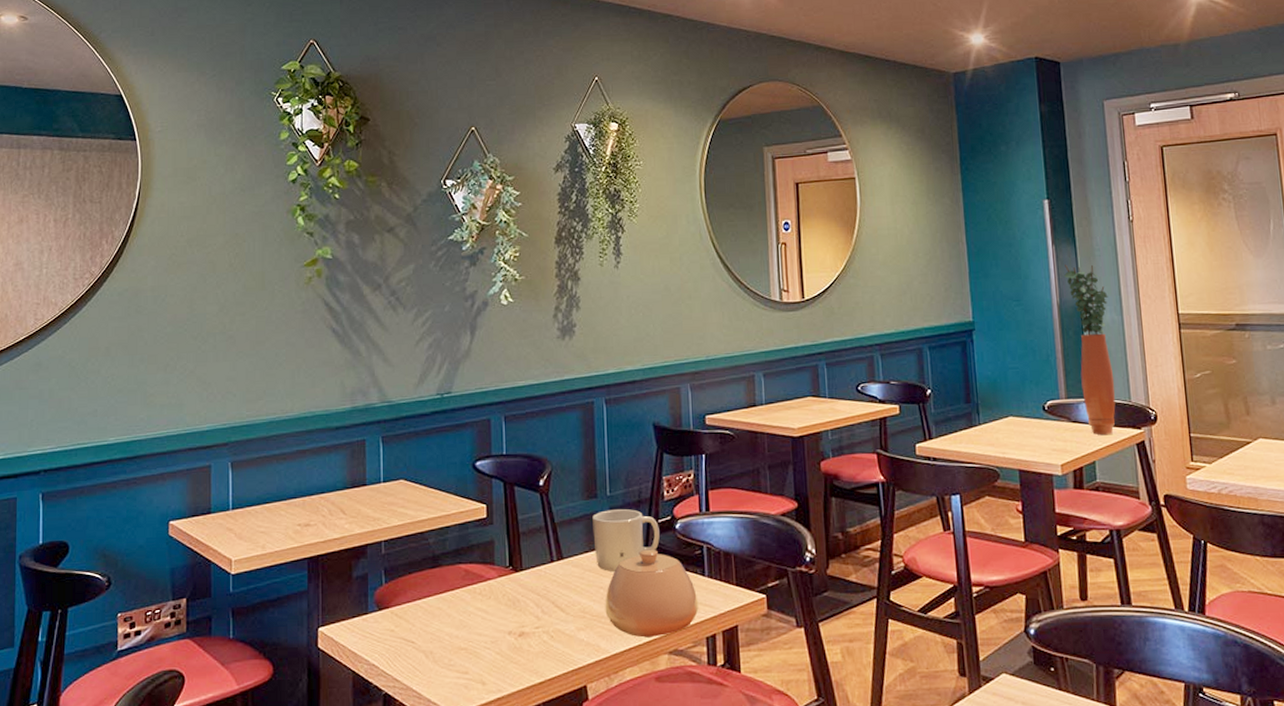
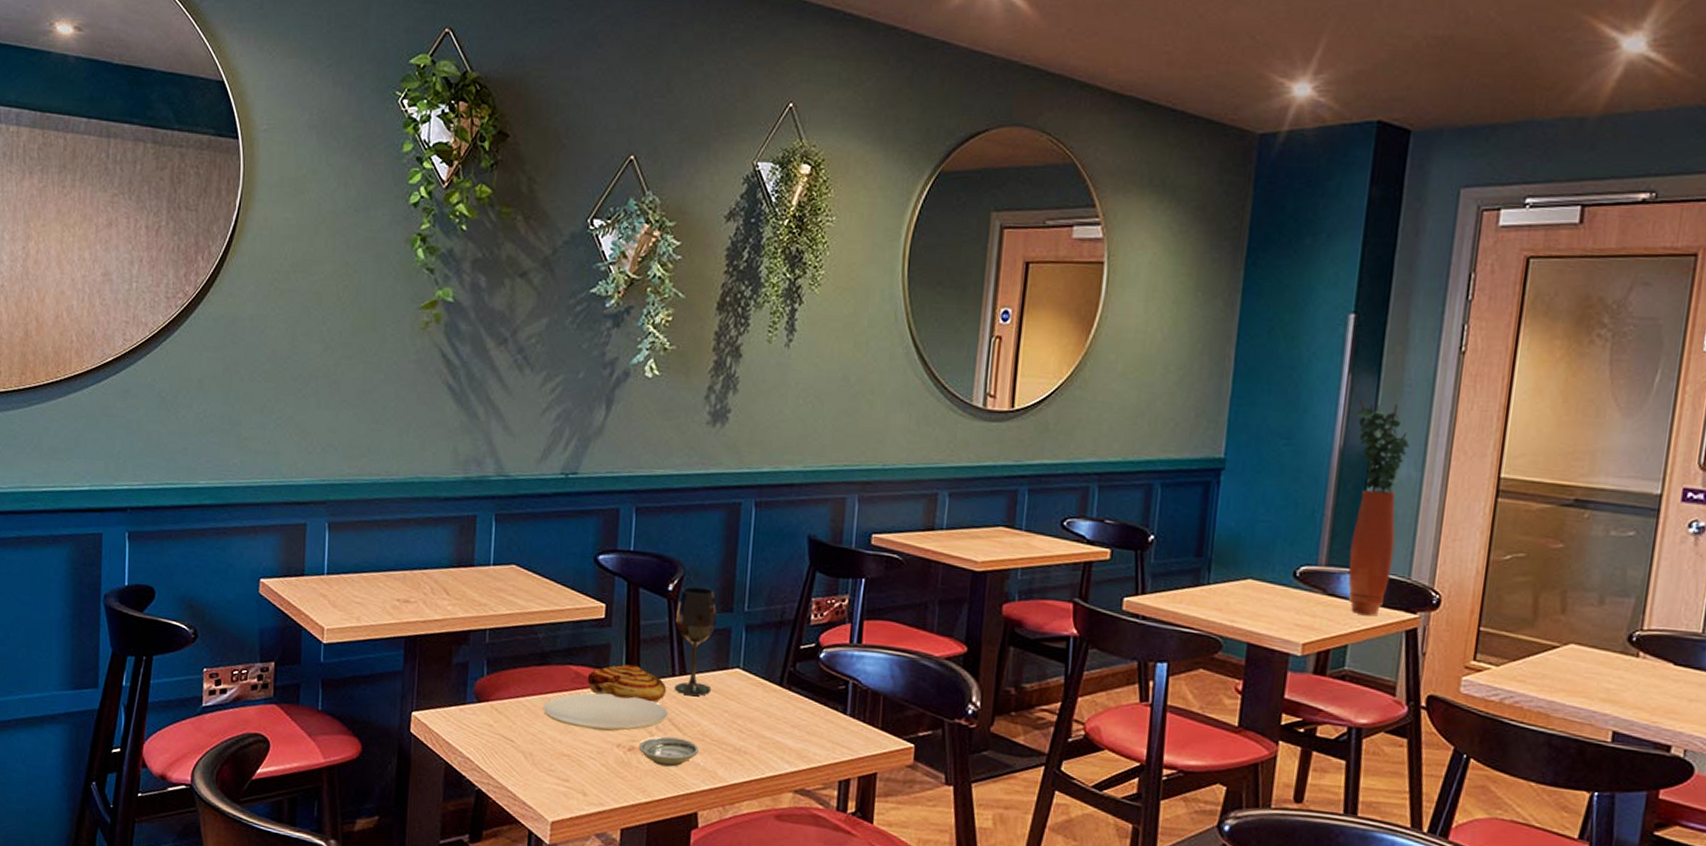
plate: none [439,585,551,622] -> present [543,692,668,732]
pastry: none [476,556,547,589] -> present [587,664,667,702]
saucer: none [527,618,581,646] -> present [638,736,699,767]
wine glass: none [549,479,586,577] -> present [674,586,717,696]
mug: present [592,509,660,573] -> none [723,627,801,697]
sugar bowl: present [605,549,699,638] -> none [727,676,835,772]

